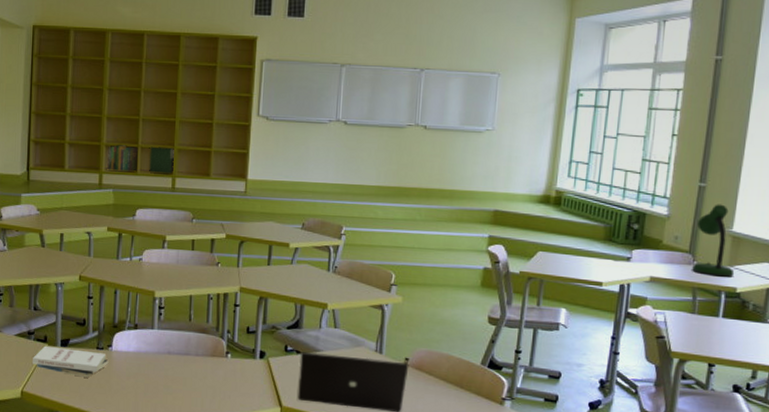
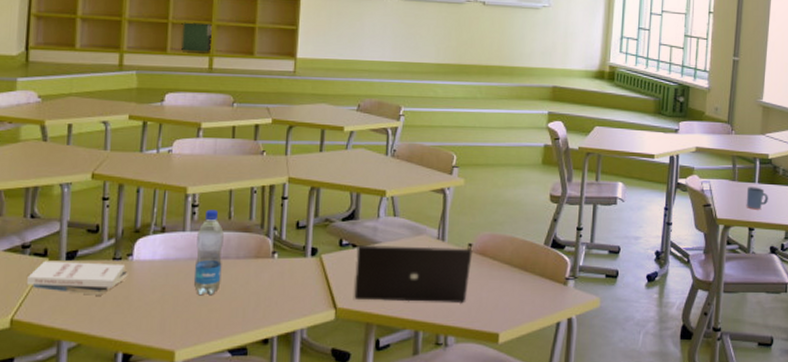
books: present [107,145,138,172] -> none [130,20,168,50]
bottle: none [160,312,185,386] -> present [193,210,224,296]
desk lamp: present [692,204,735,277] -> none [731,76,766,145]
mug: none [706,321,734,346] -> present [746,187,768,210]

